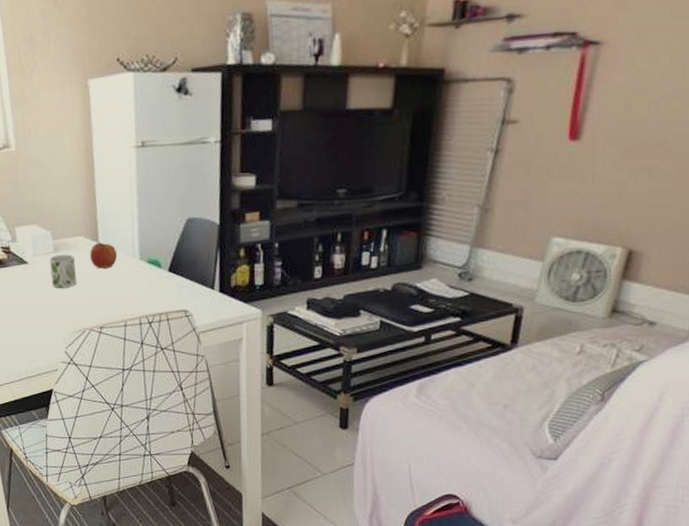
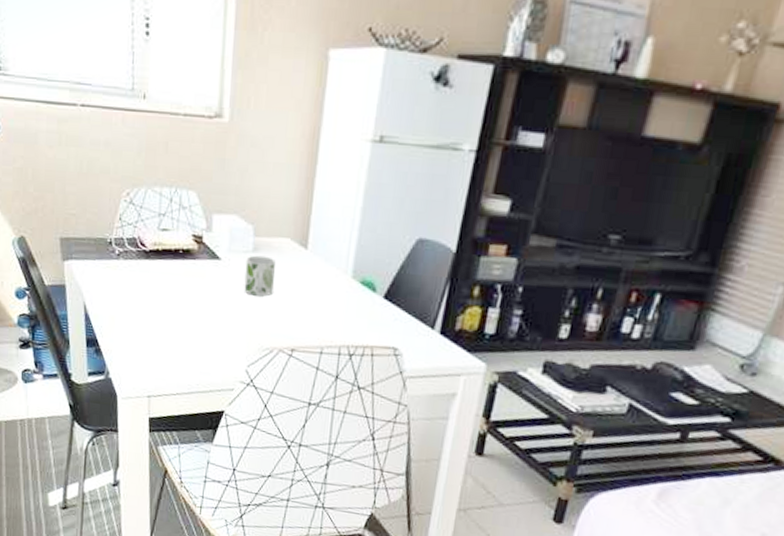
fruit: present [90,241,118,269] -> none [294,247,327,282]

